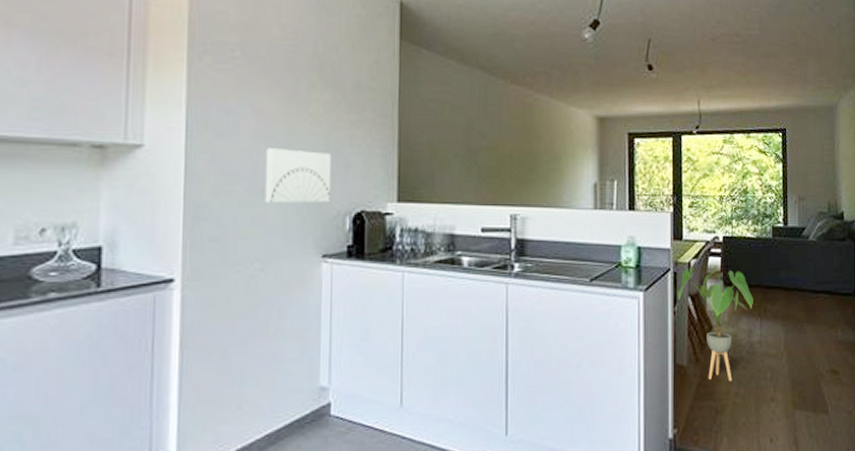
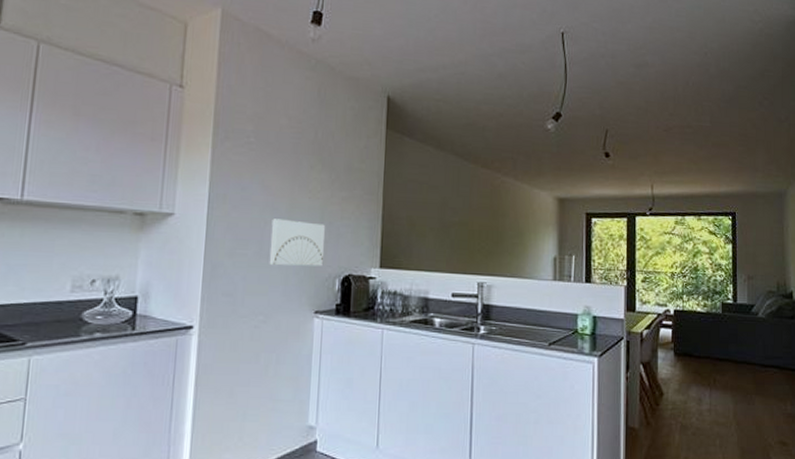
house plant: present [678,264,753,382] -> none [630,335,703,446]

